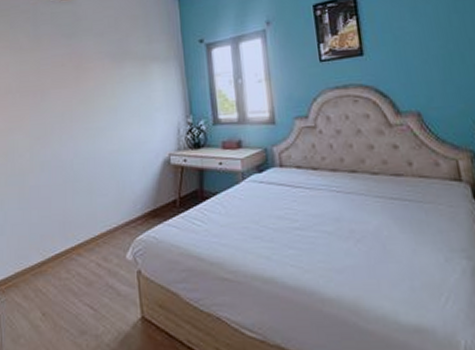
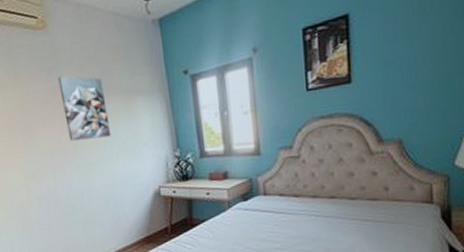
wall art: none [77,41,124,104] -> present [58,75,111,141]

